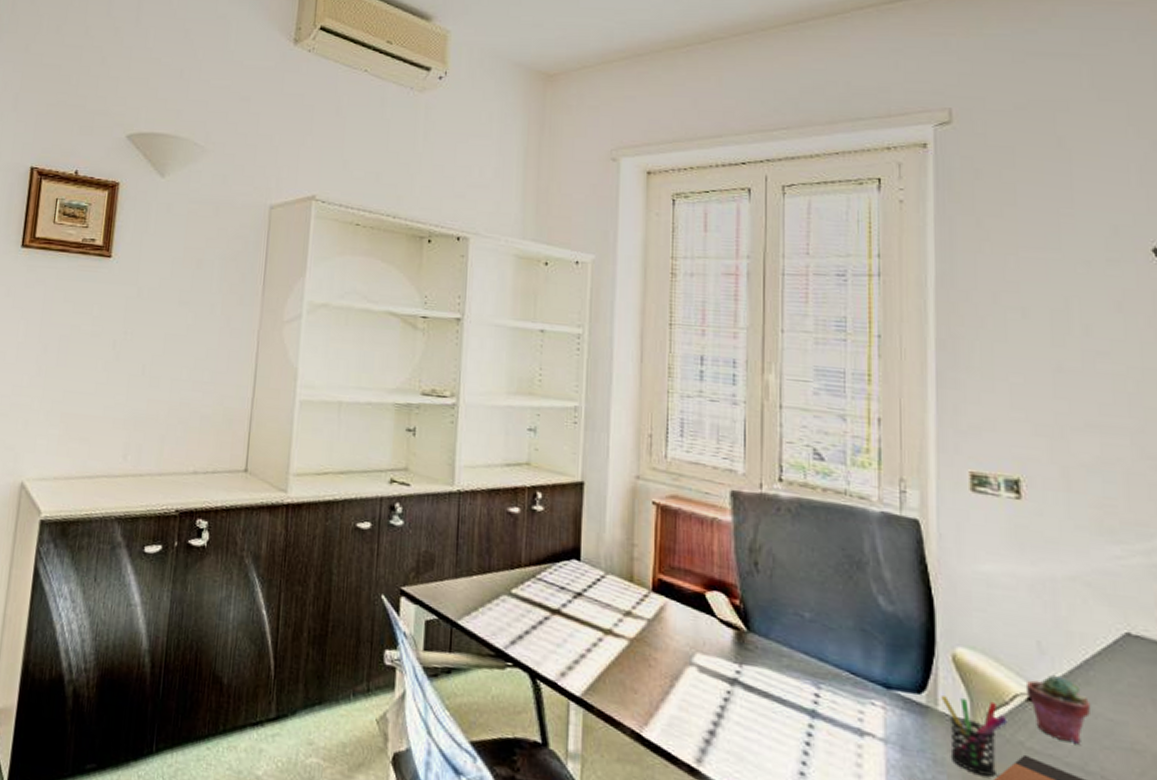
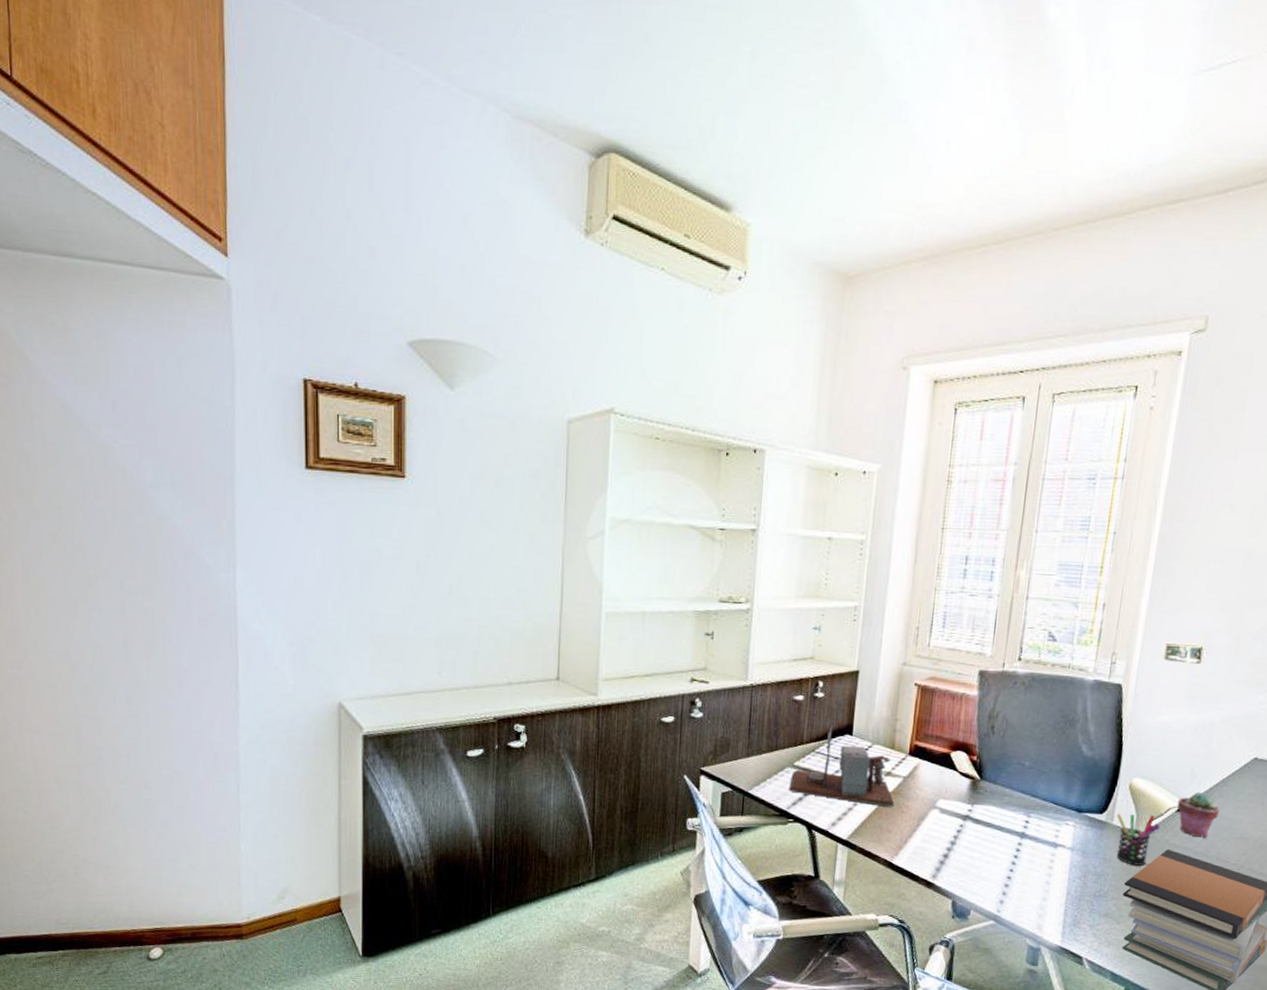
desk organizer: none [506,545,639,660] -> present [789,724,895,808]

